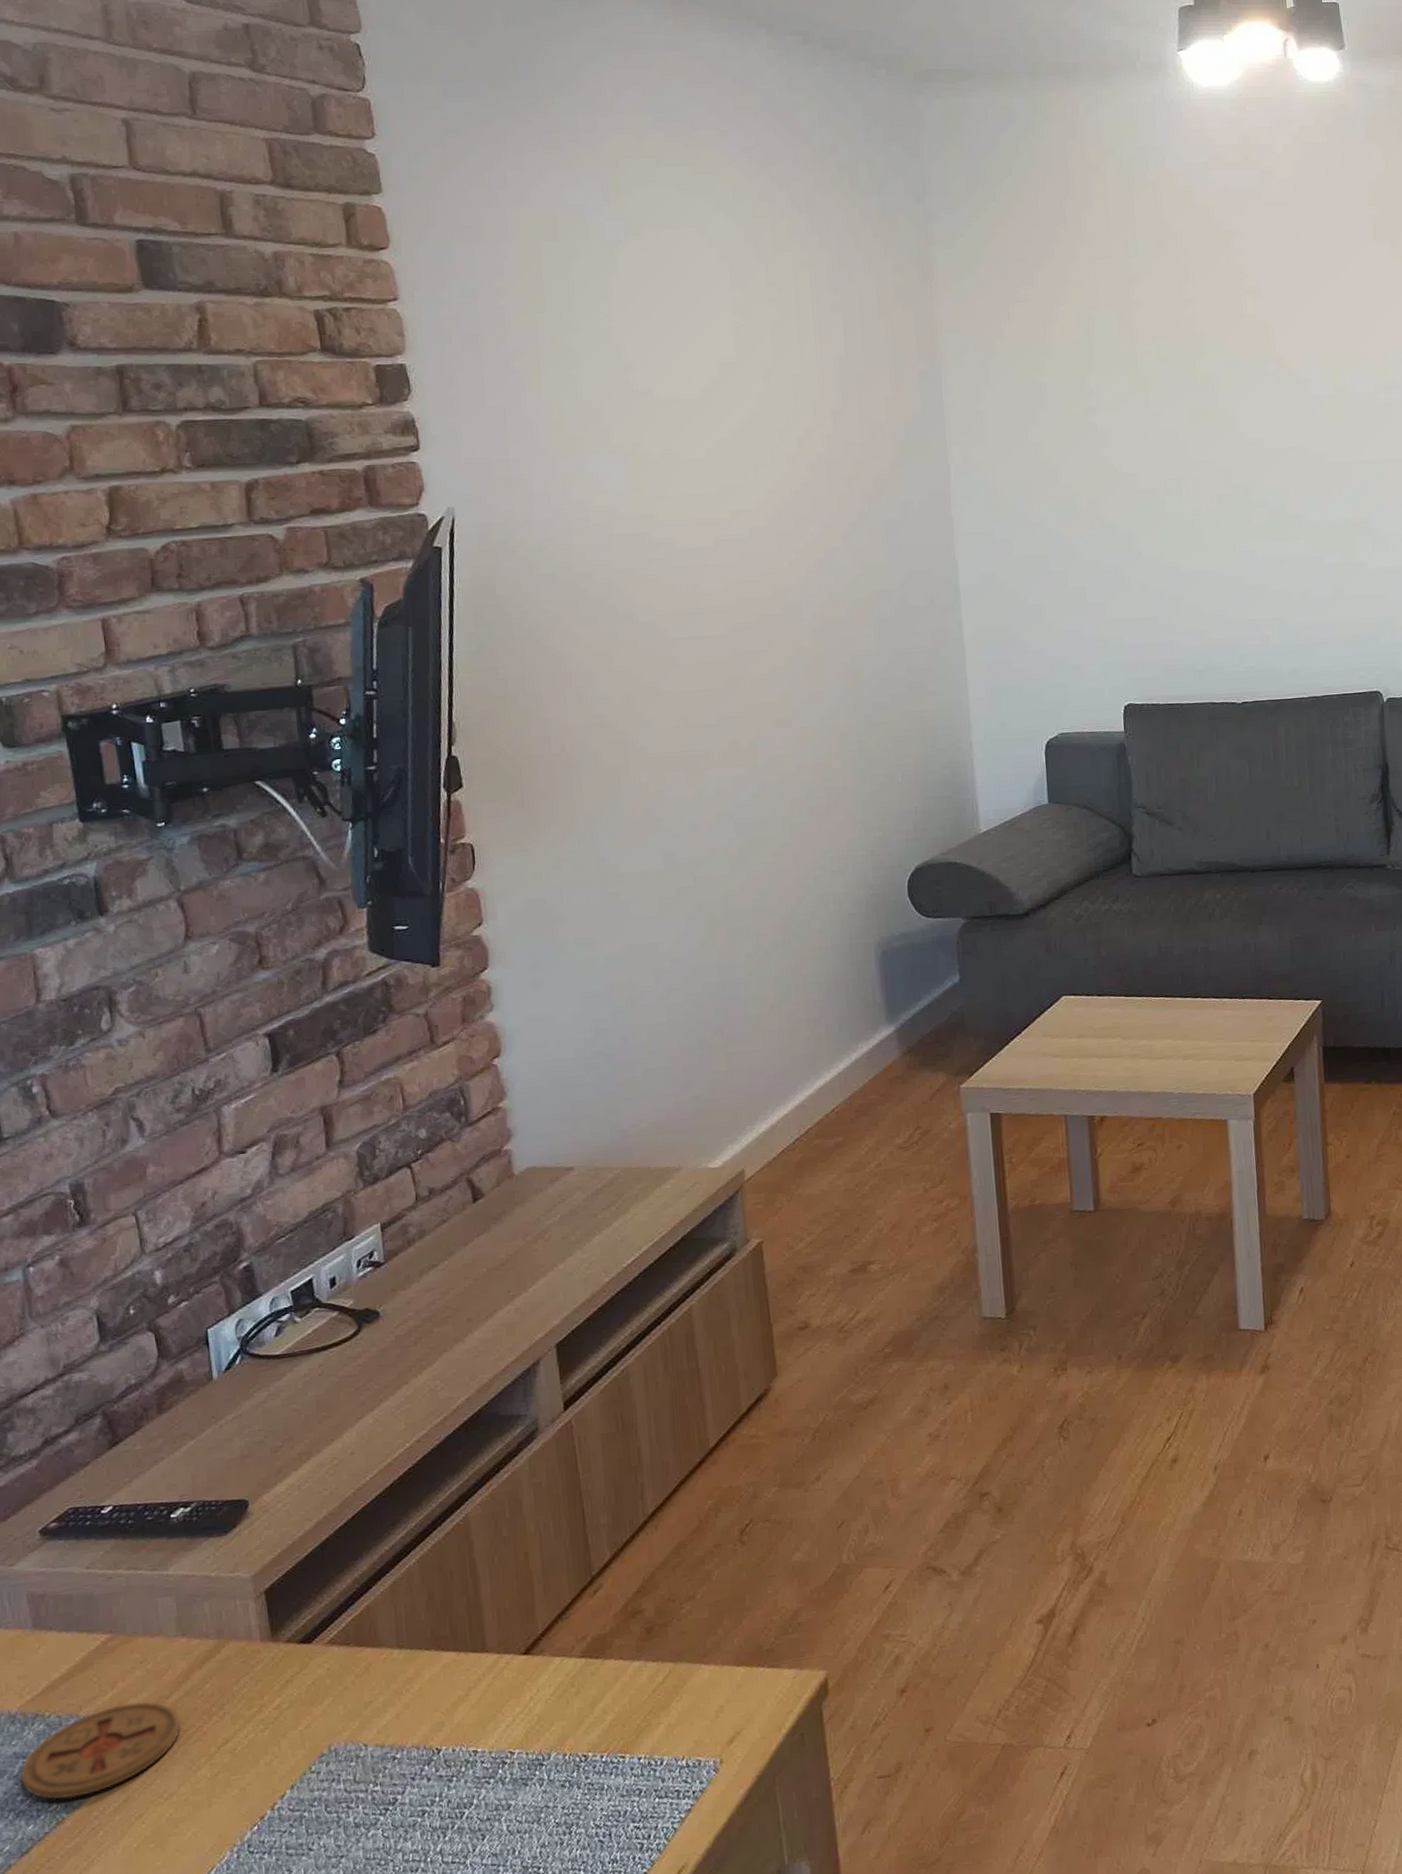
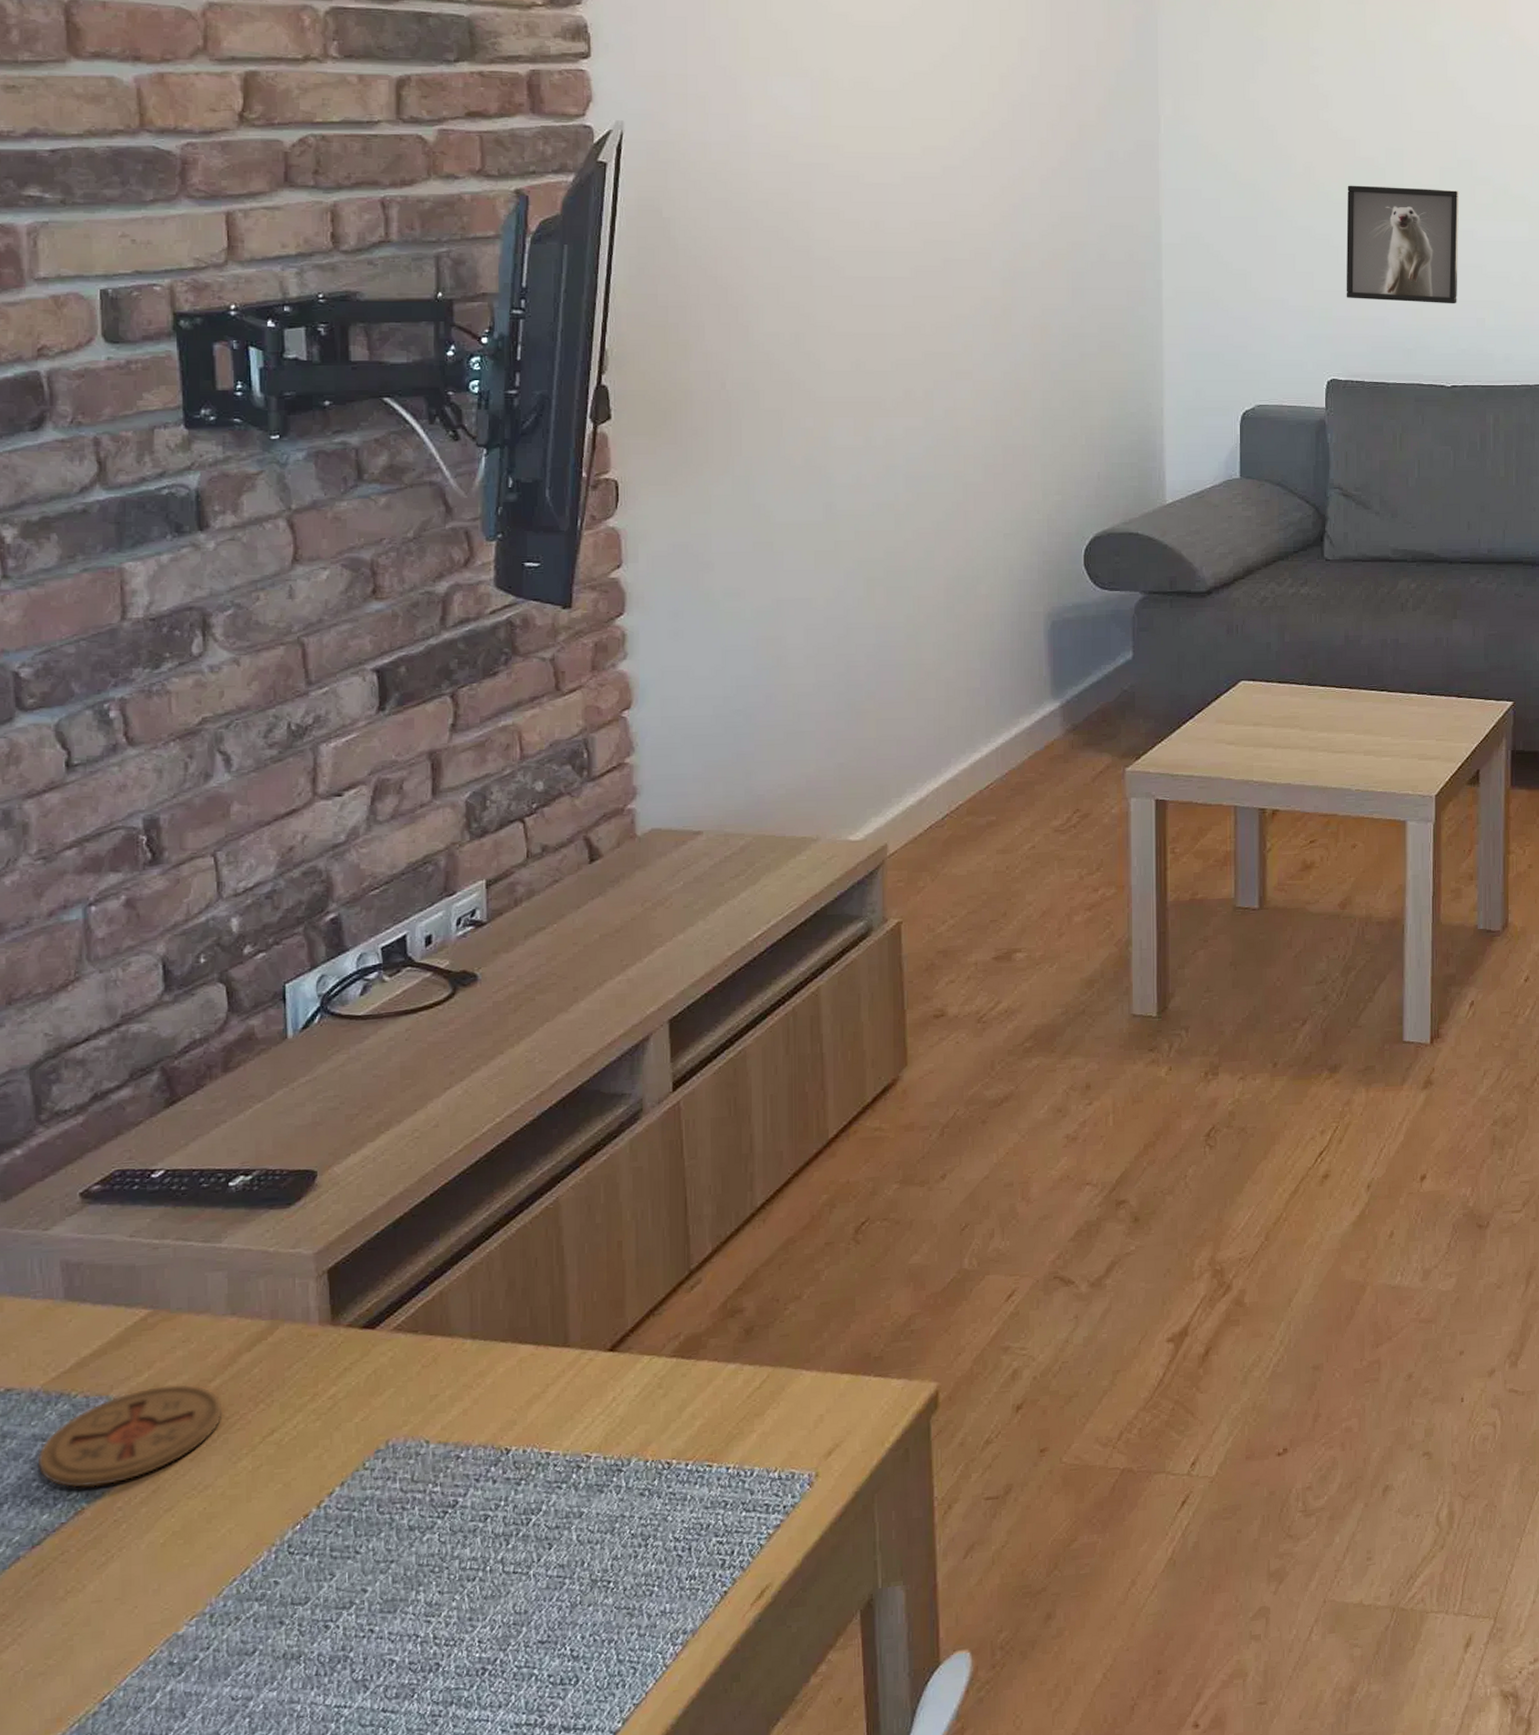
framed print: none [1130,514,1242,626] -> present [1346,185,1460,304]

